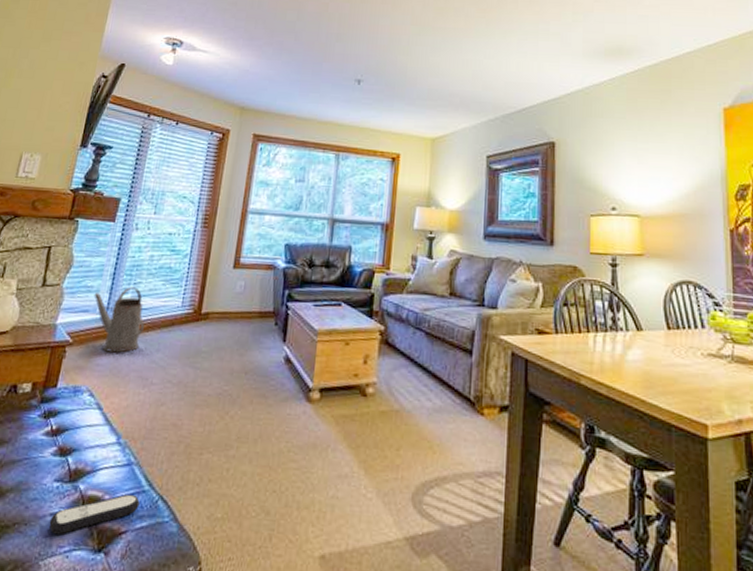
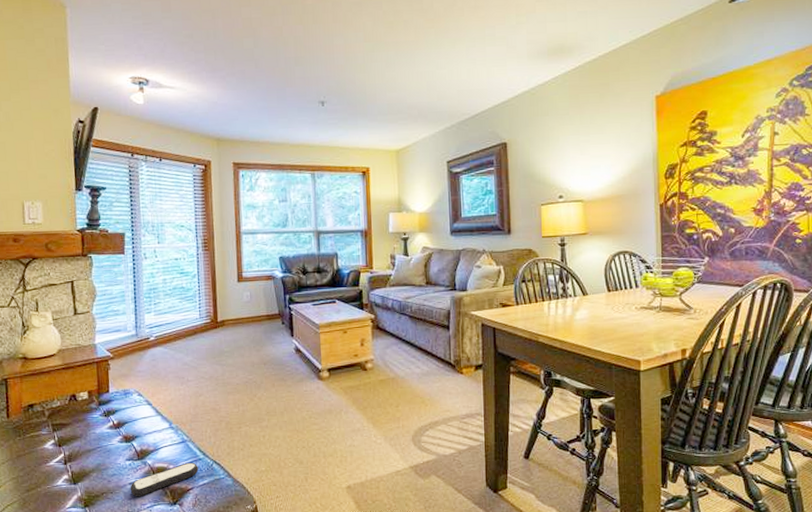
watering can: present [94,287,145,353] -> none [121,307,171,361]

